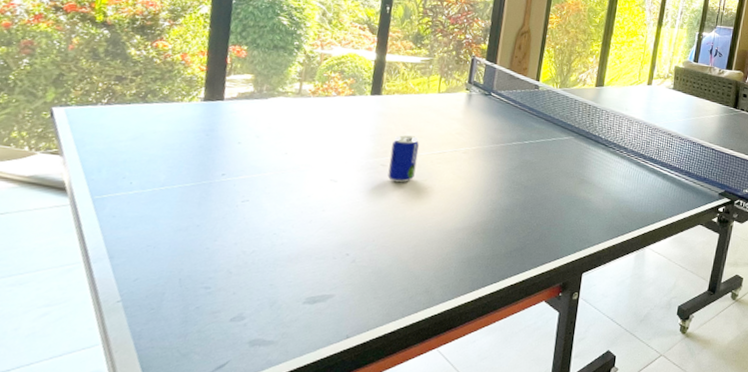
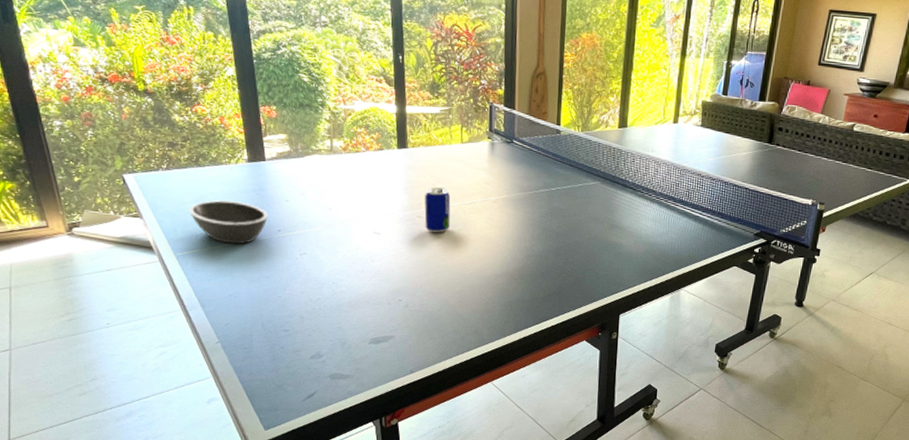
bowl: none [121,139,215,189] -> present [188,200,268,245]

